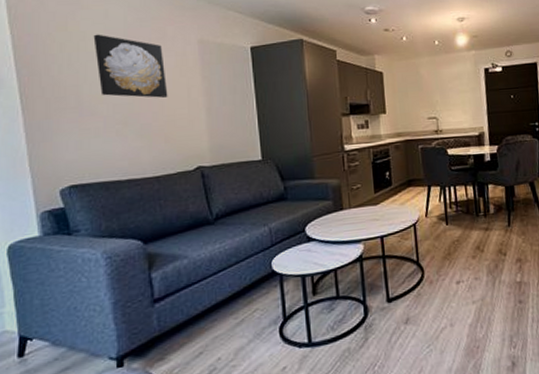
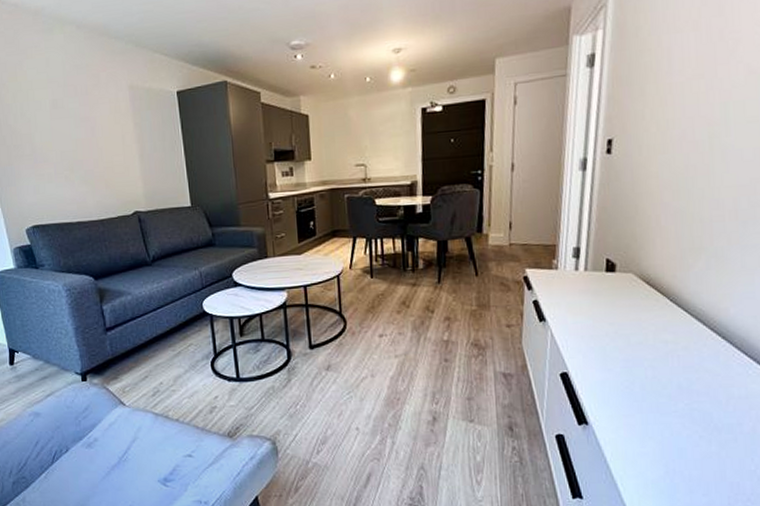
wall art: present [93,34,168,98] -> none [39,83,106,145]

